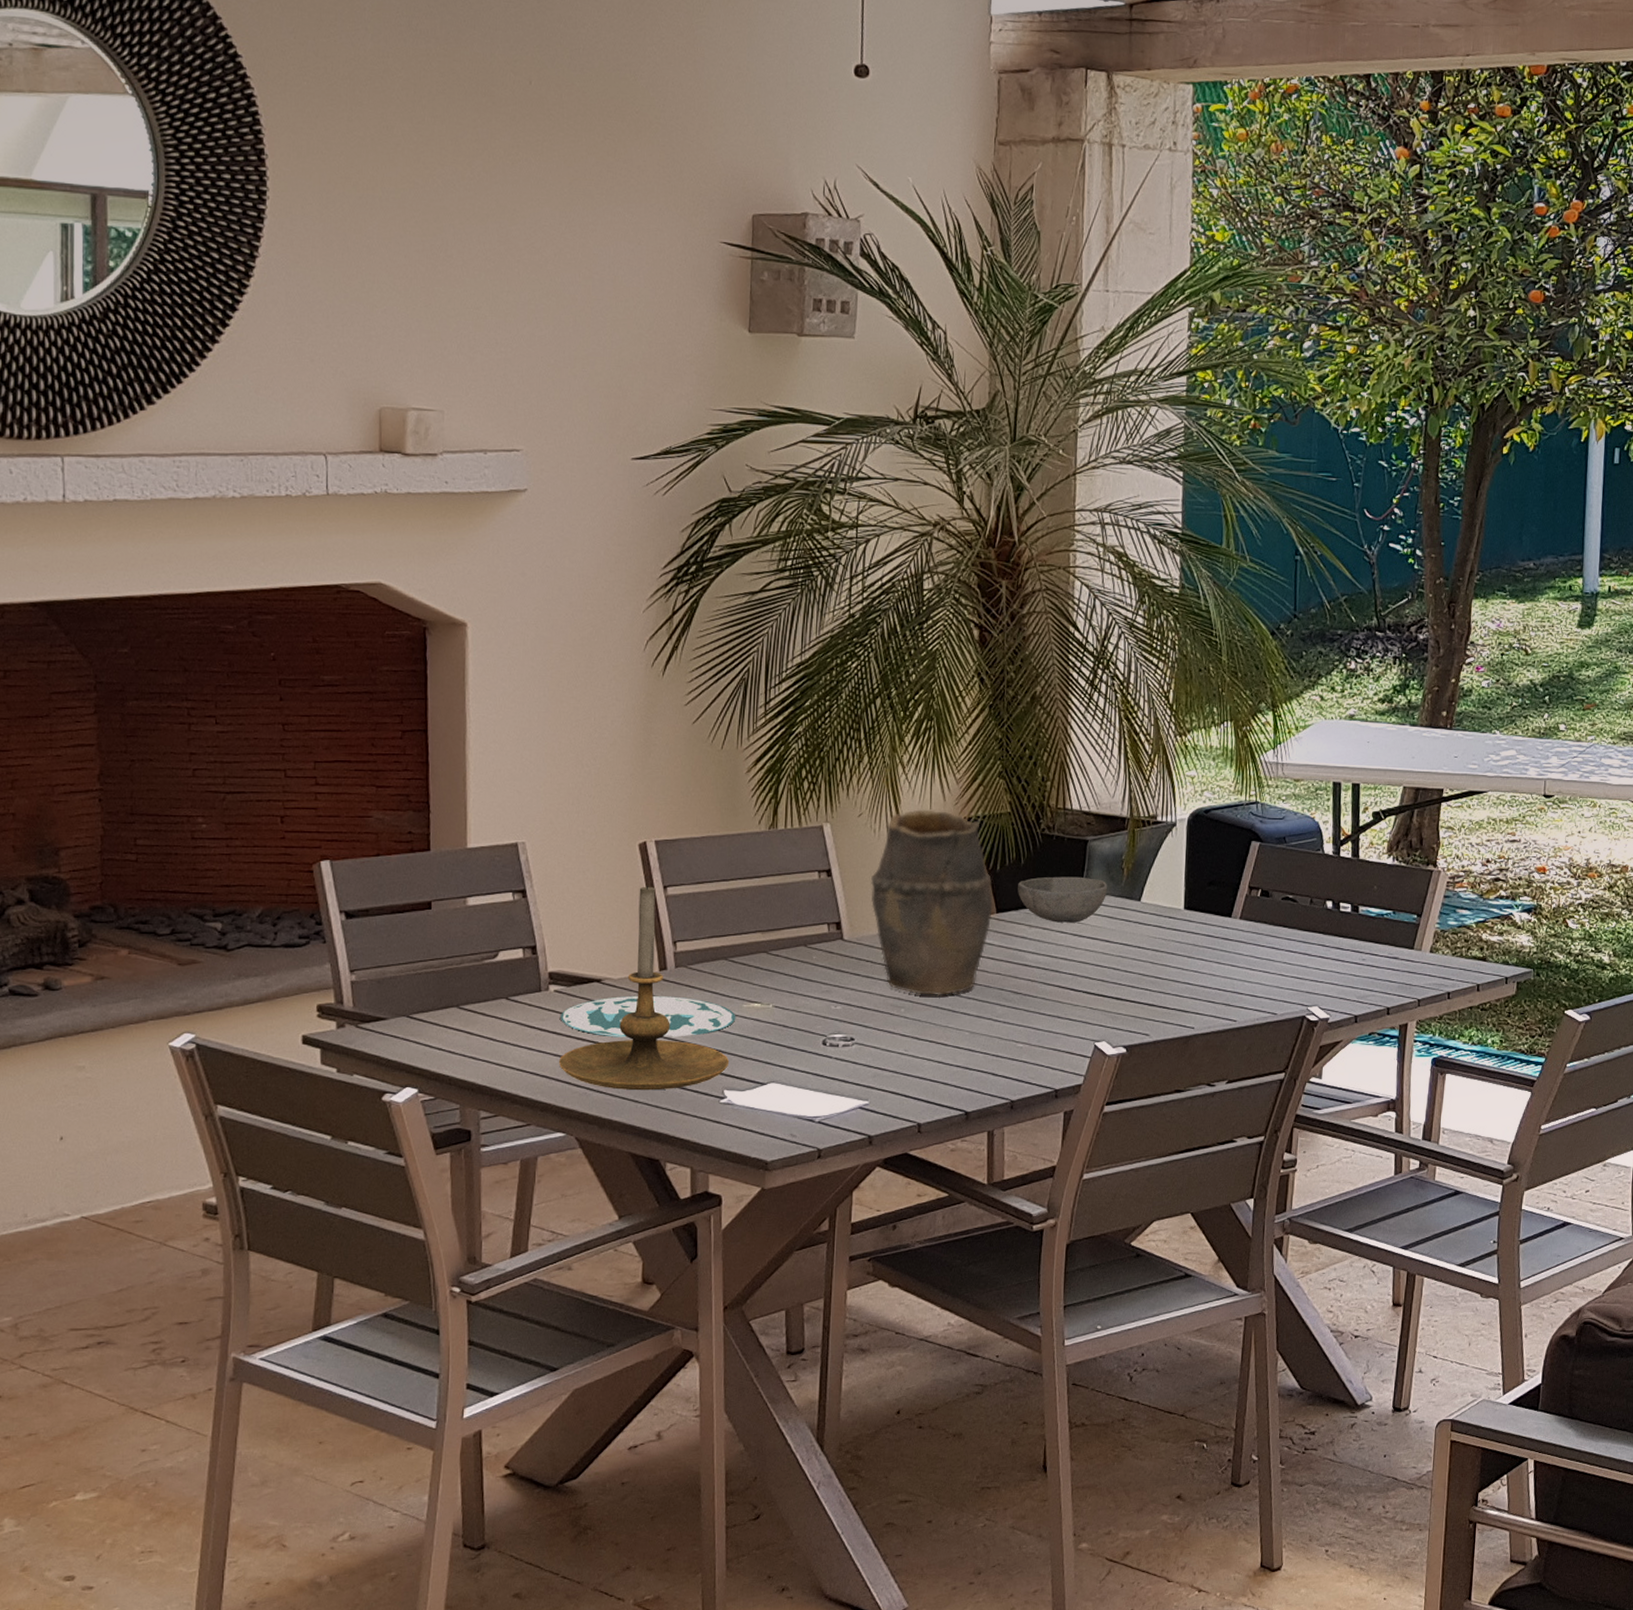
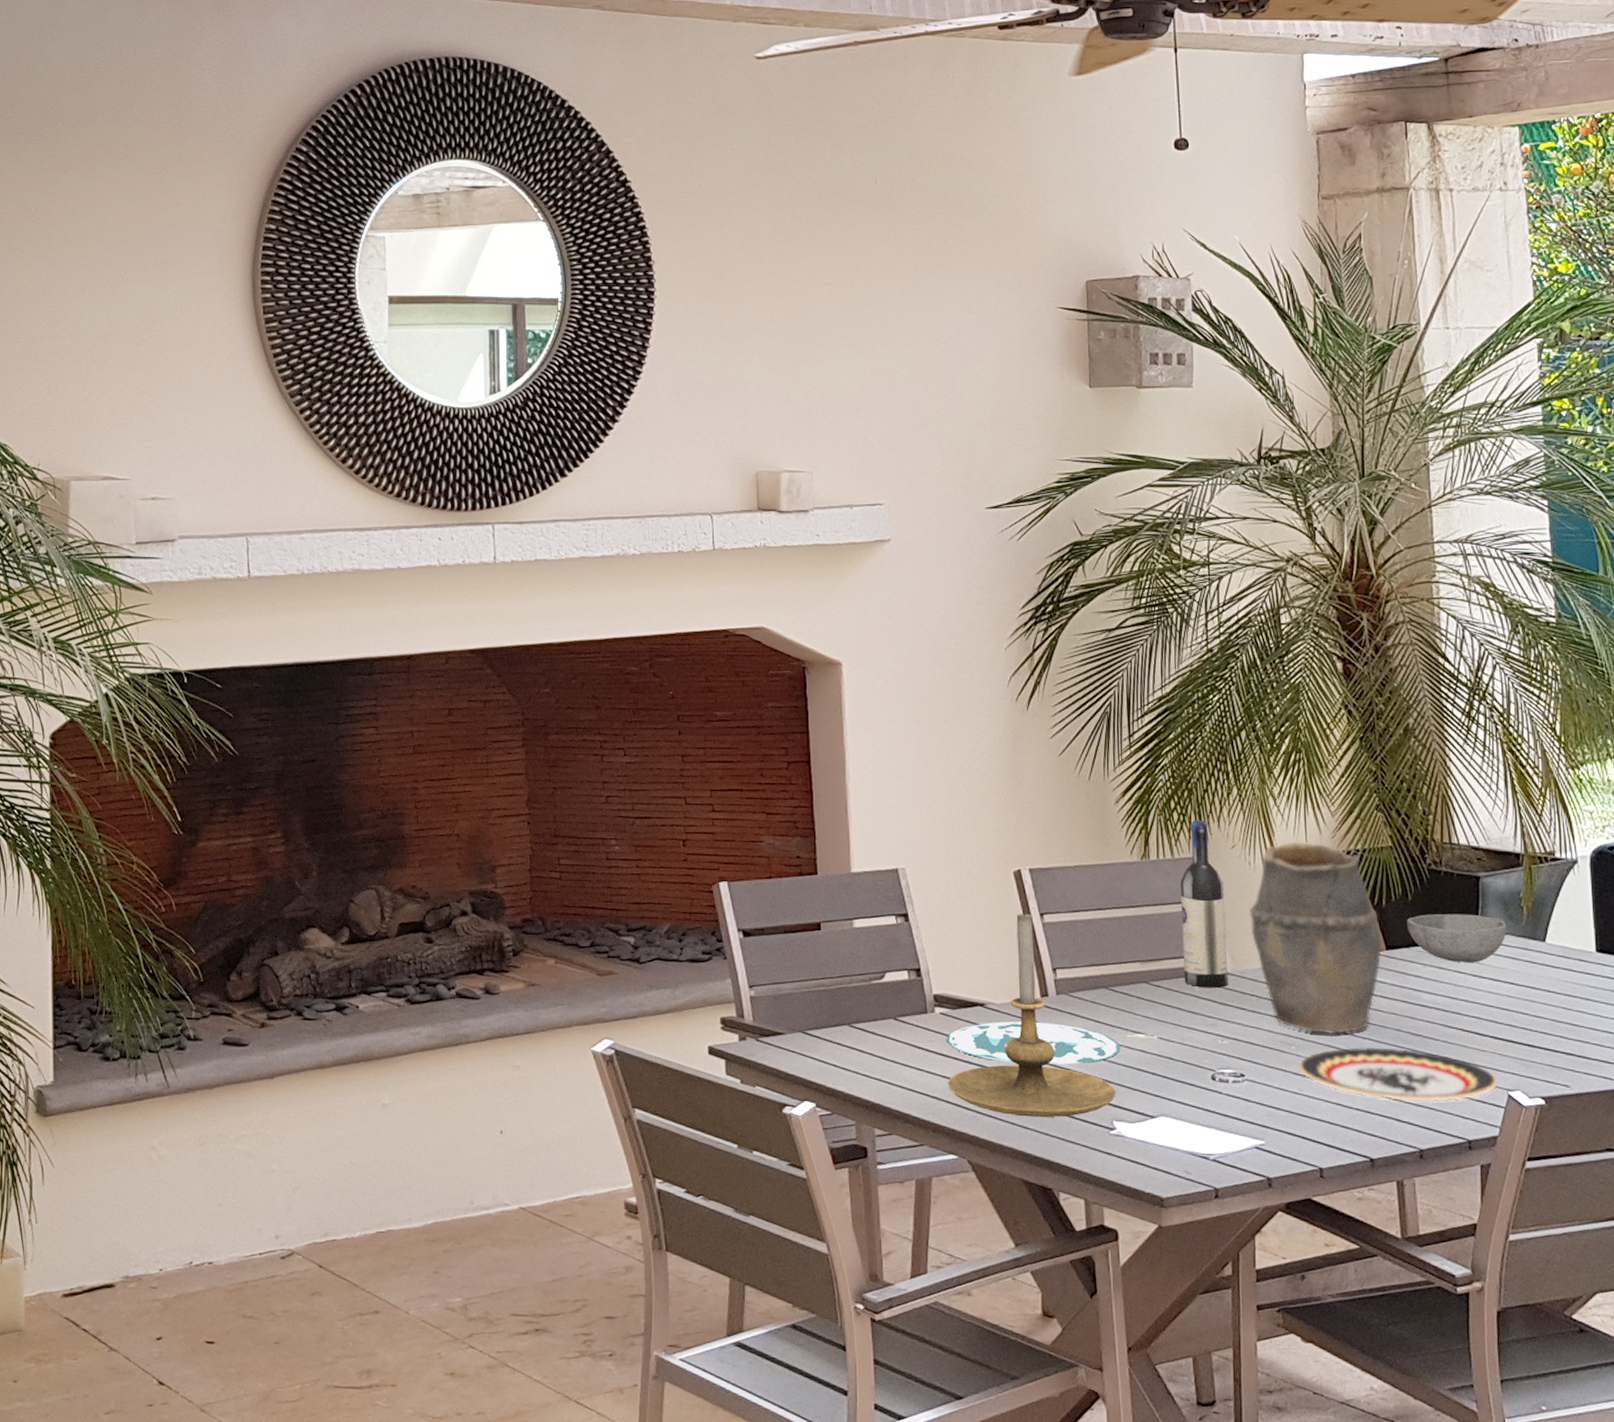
wine bottle: none [803,789,849,956] -> present [1181,820,1229,988]
plate: none [906,1006,1087,1056] -> present [1298,1047,1498,1101]

